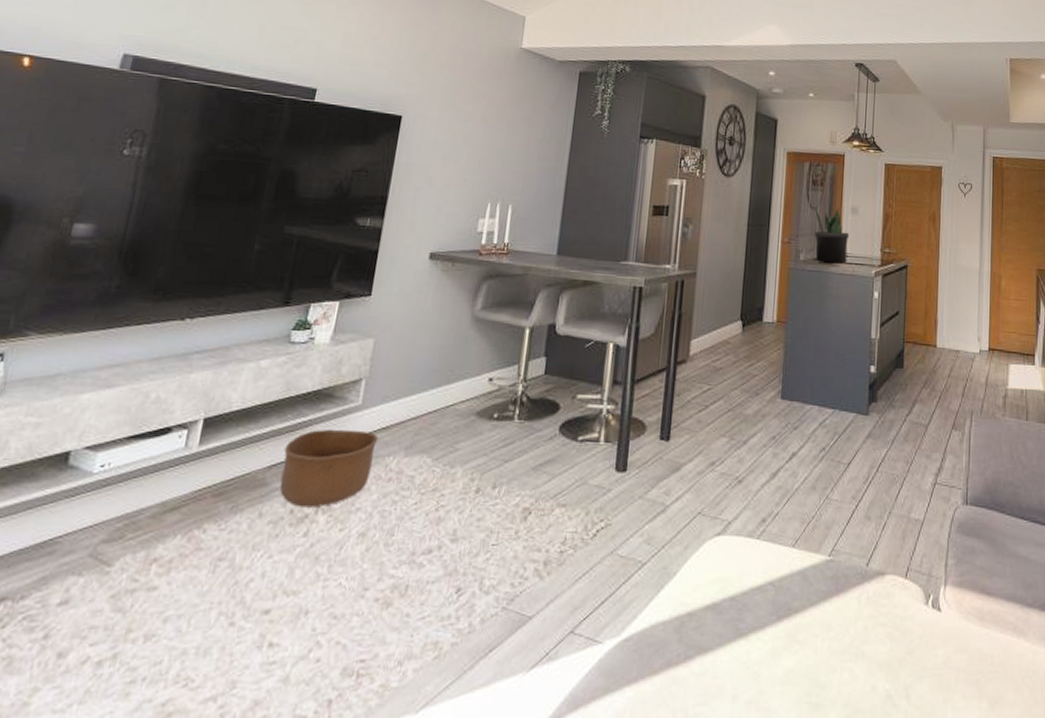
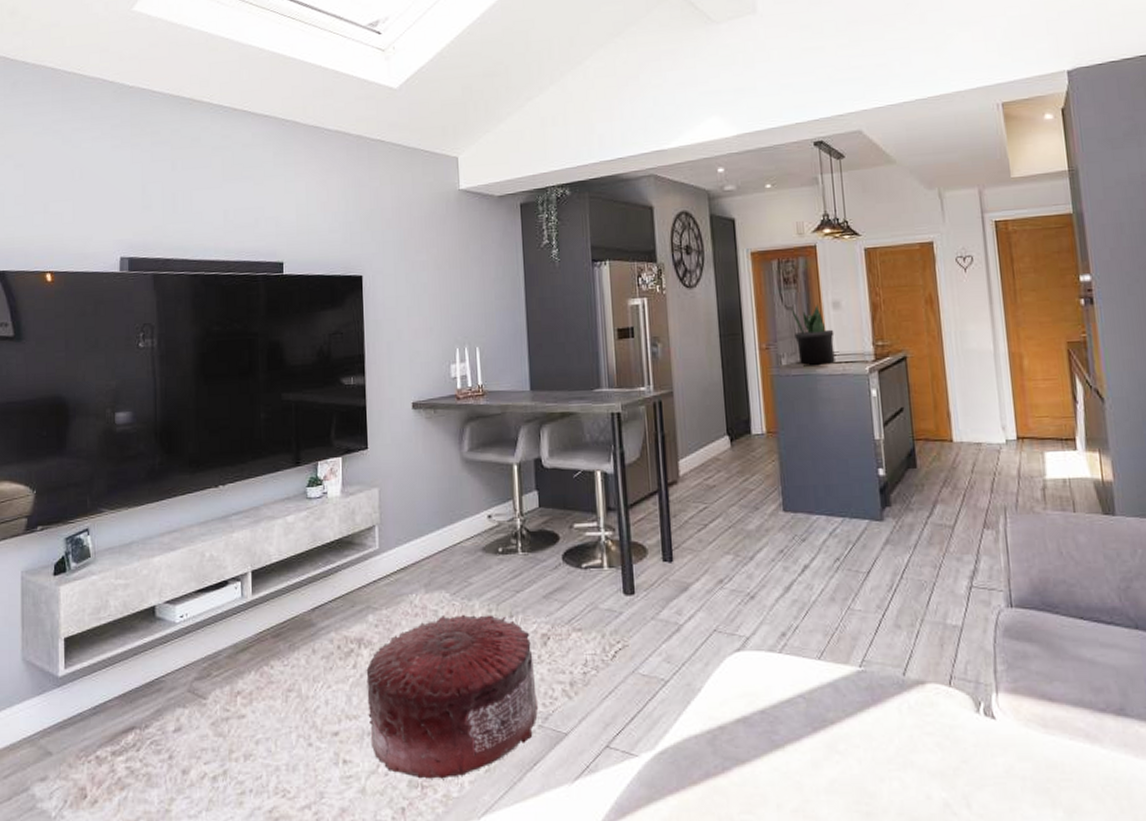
basket: present [279,428,379,508] -> none [322,572,400,643]
pouf: none [306,481,511,666] -> present [366,614,539,779]

